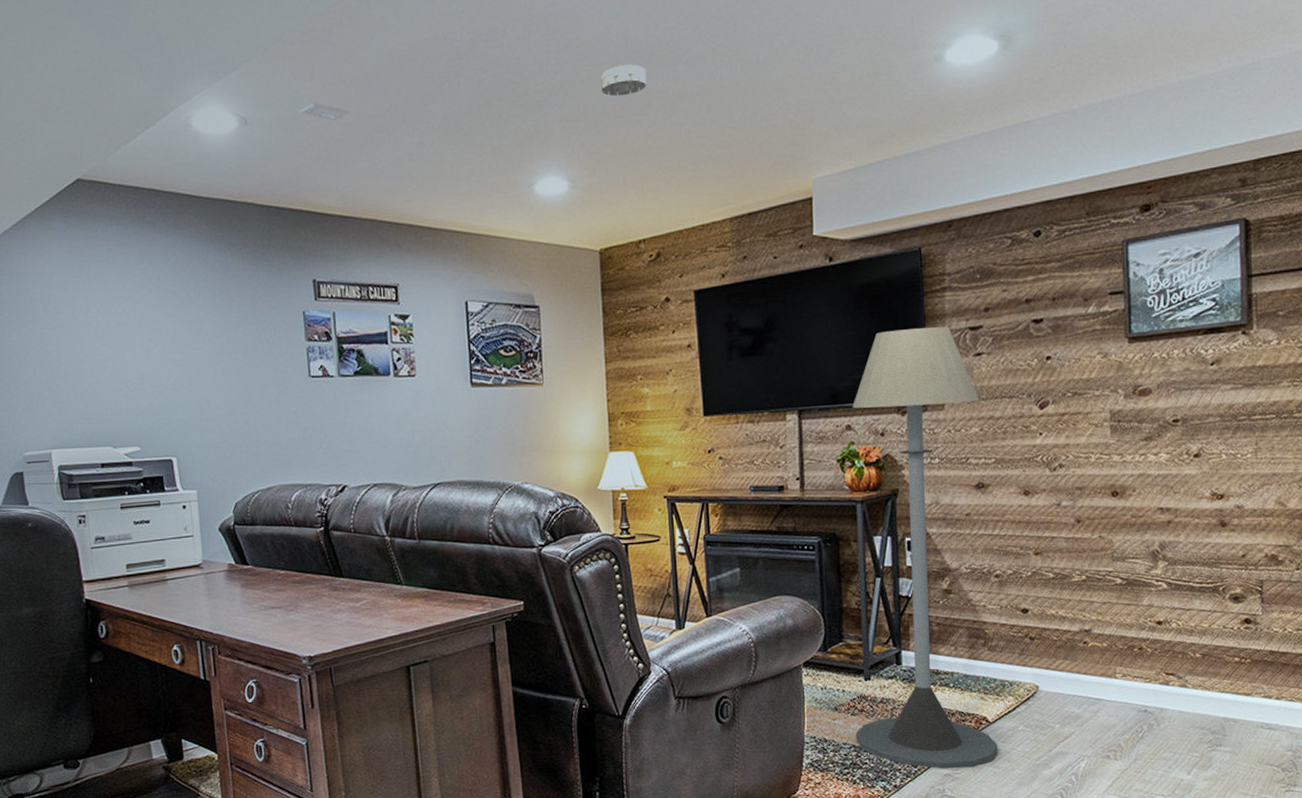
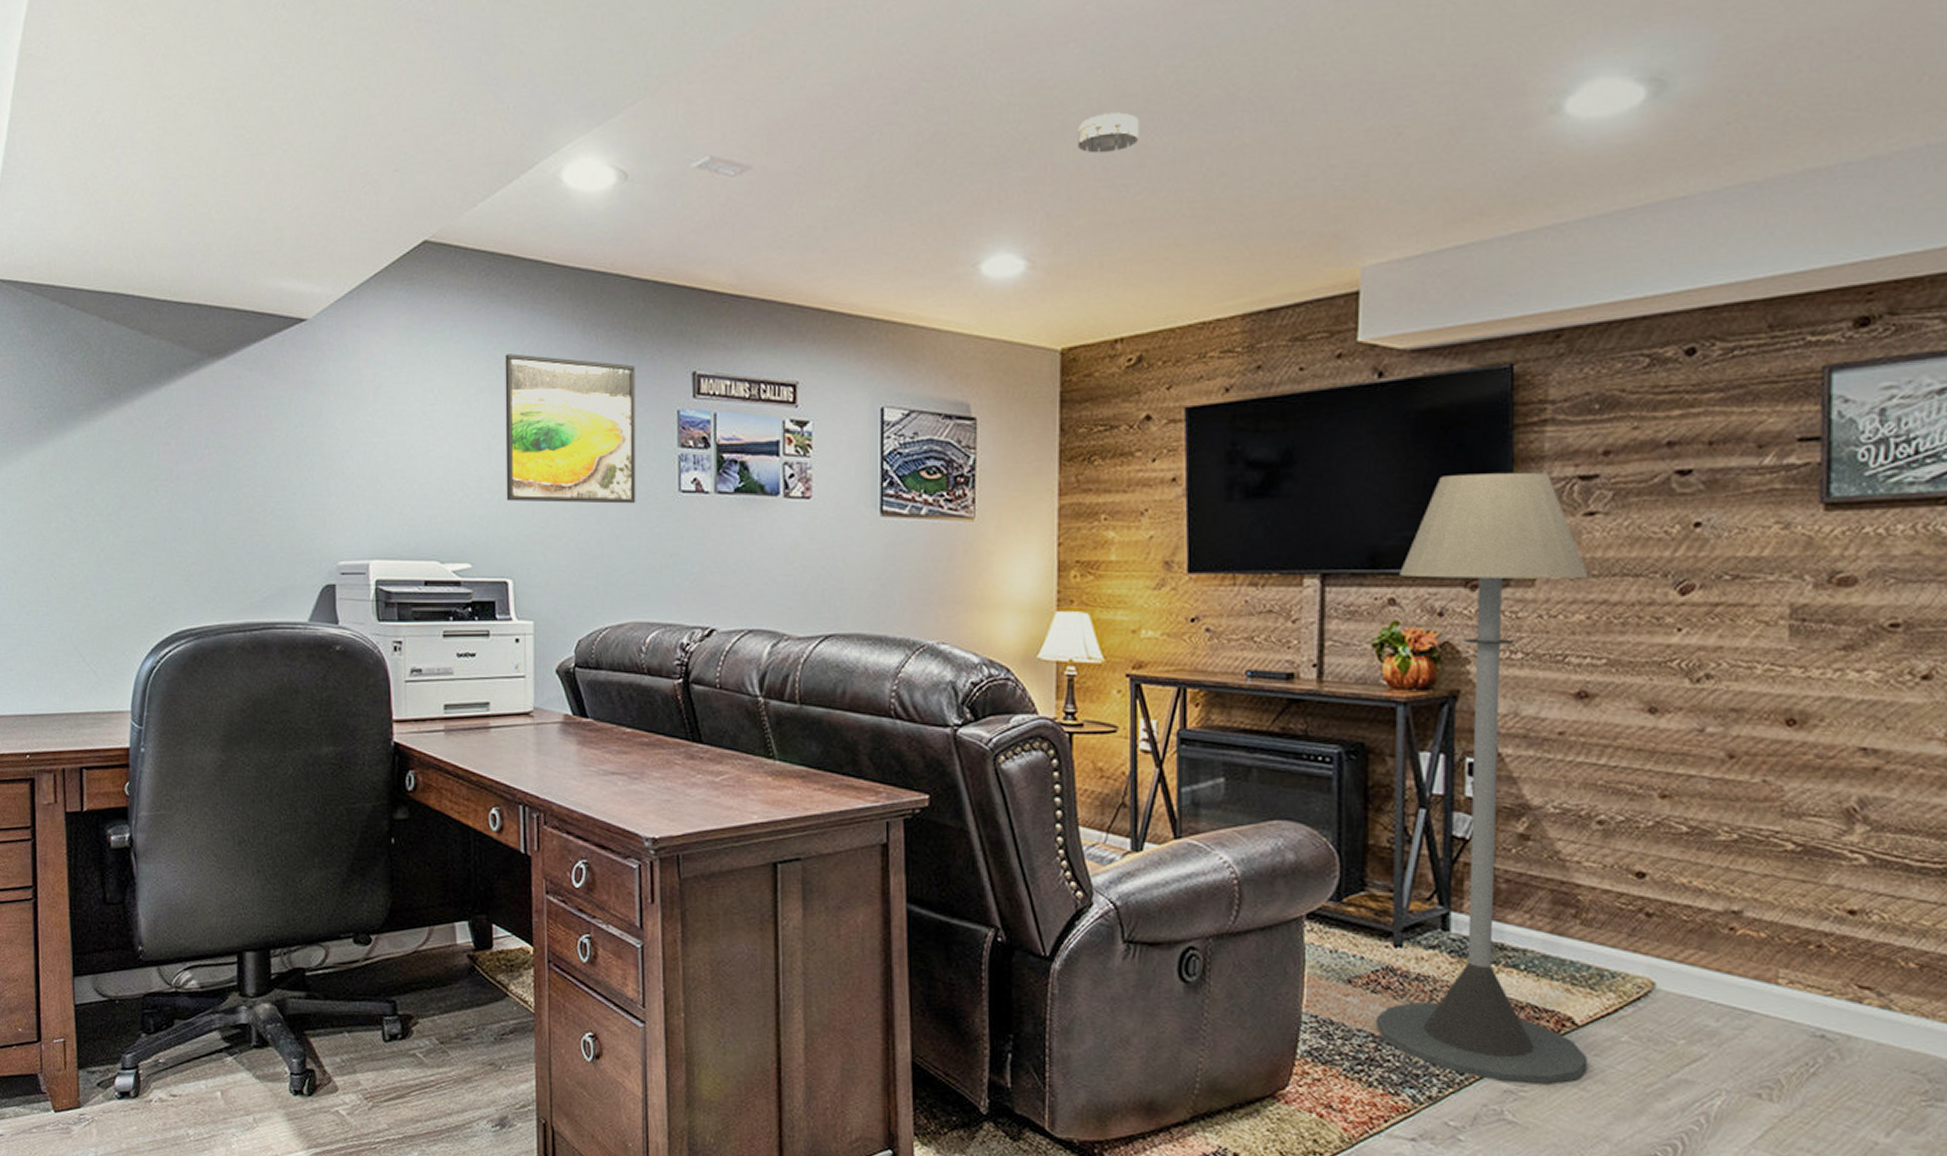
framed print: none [155,271,275,393] -> present [505,354,636,504]

